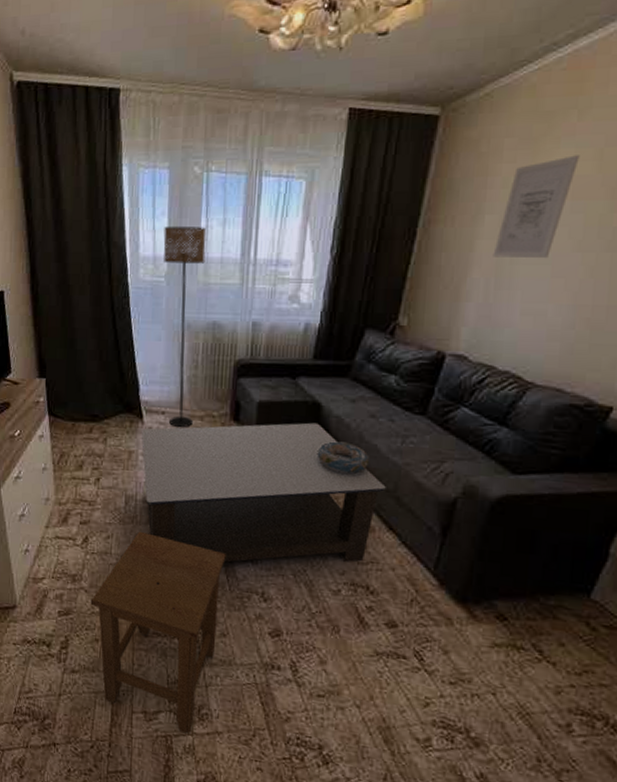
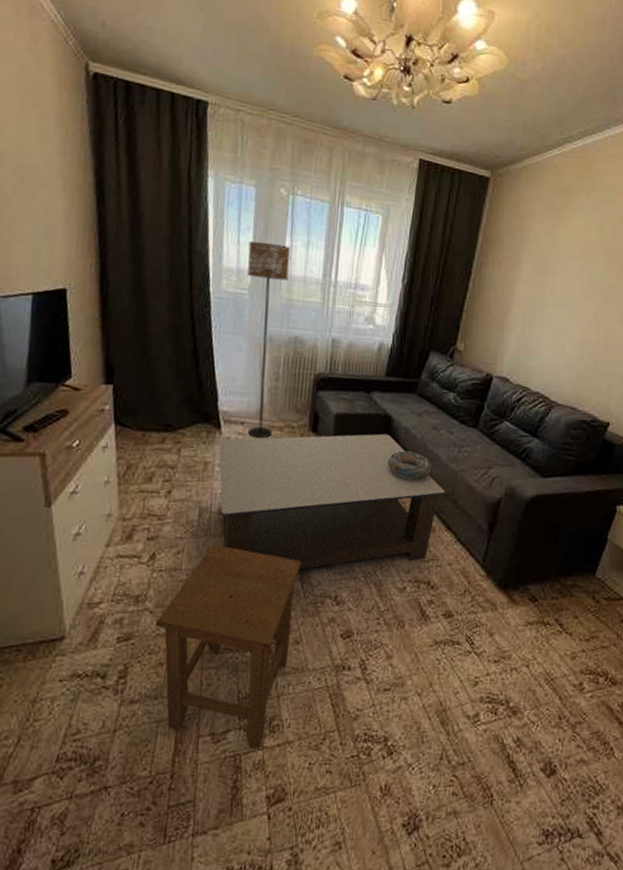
wall art: present [492,155,580,259] -> none [528,225,587,303]

